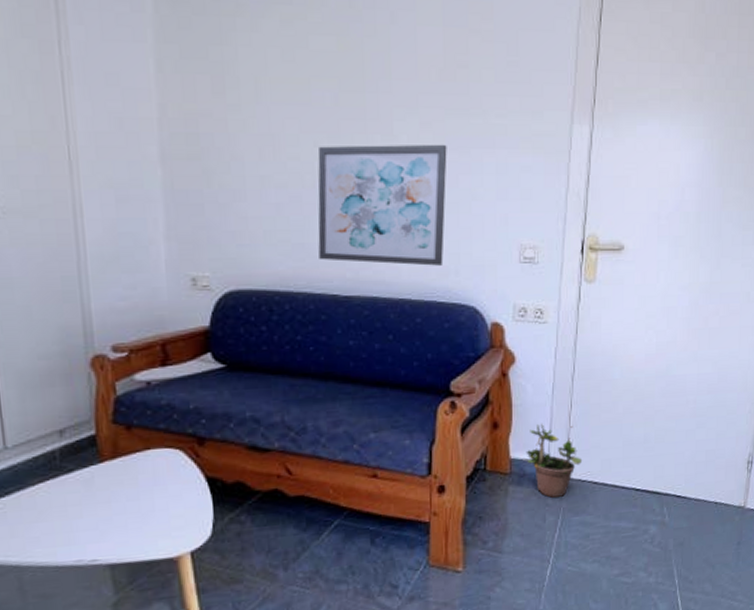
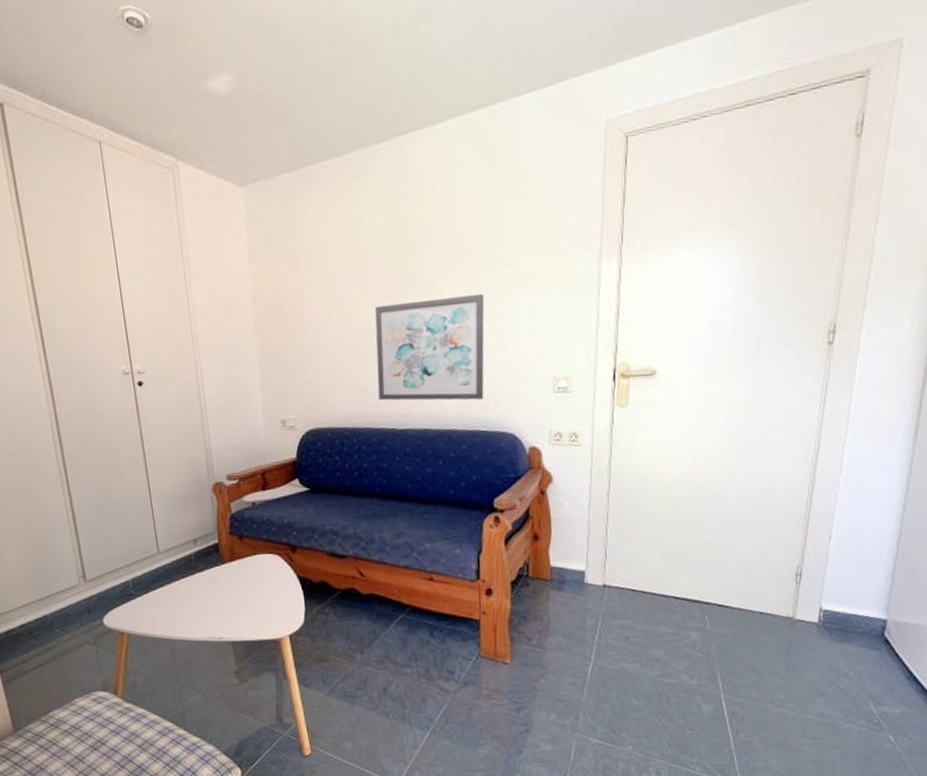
potted plant: present [523,423,582,498] -> none [563,535,619,602]

